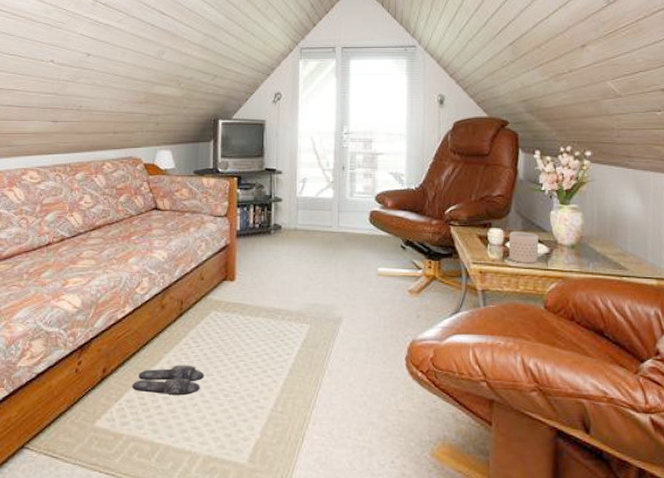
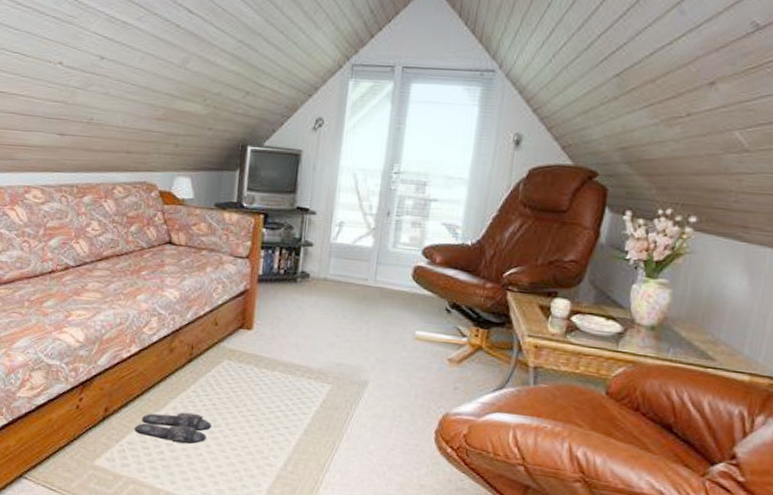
mug: present [508,231,539,263] -> none [572,304,613,343]

